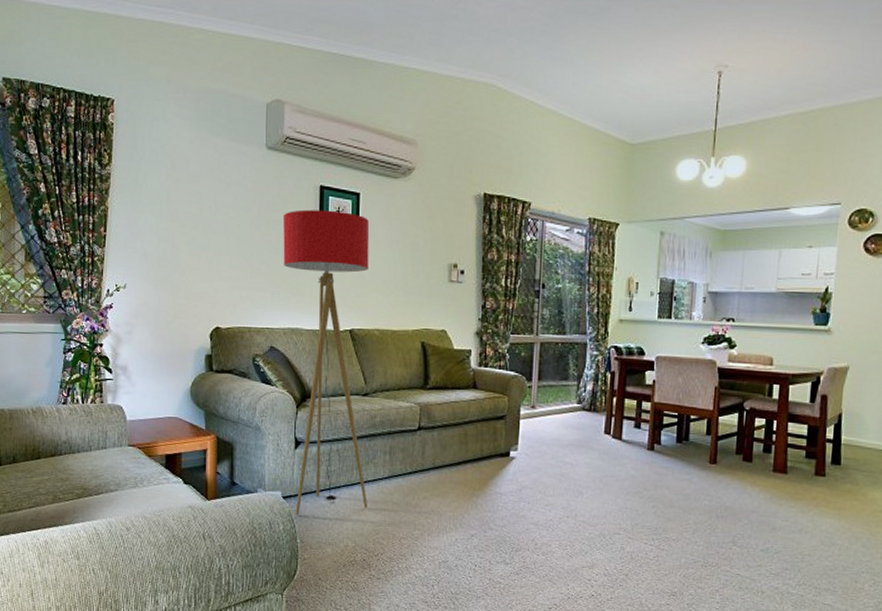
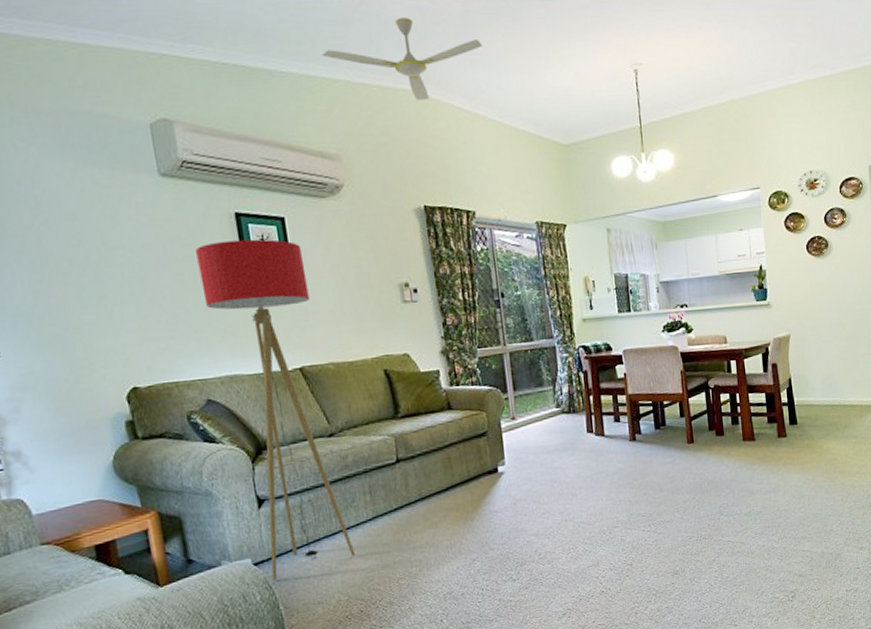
ceiling fan: none [417,15,566,94] -> present [322,18,483,101]

